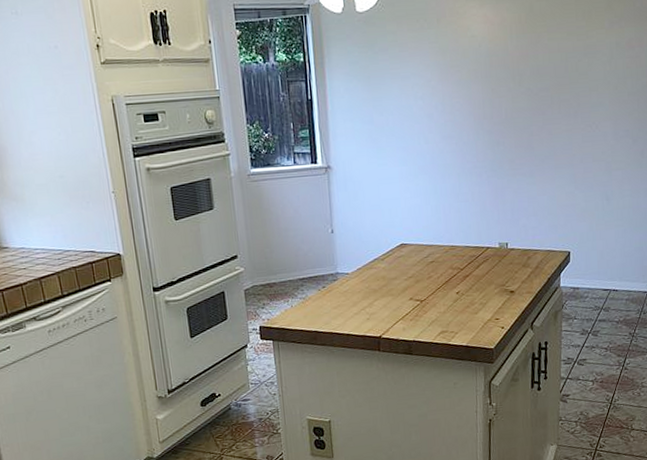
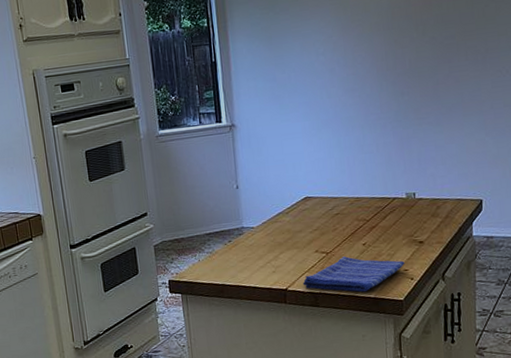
dish towel: none [396,305,496,341] -> present [302,256,405,293]

